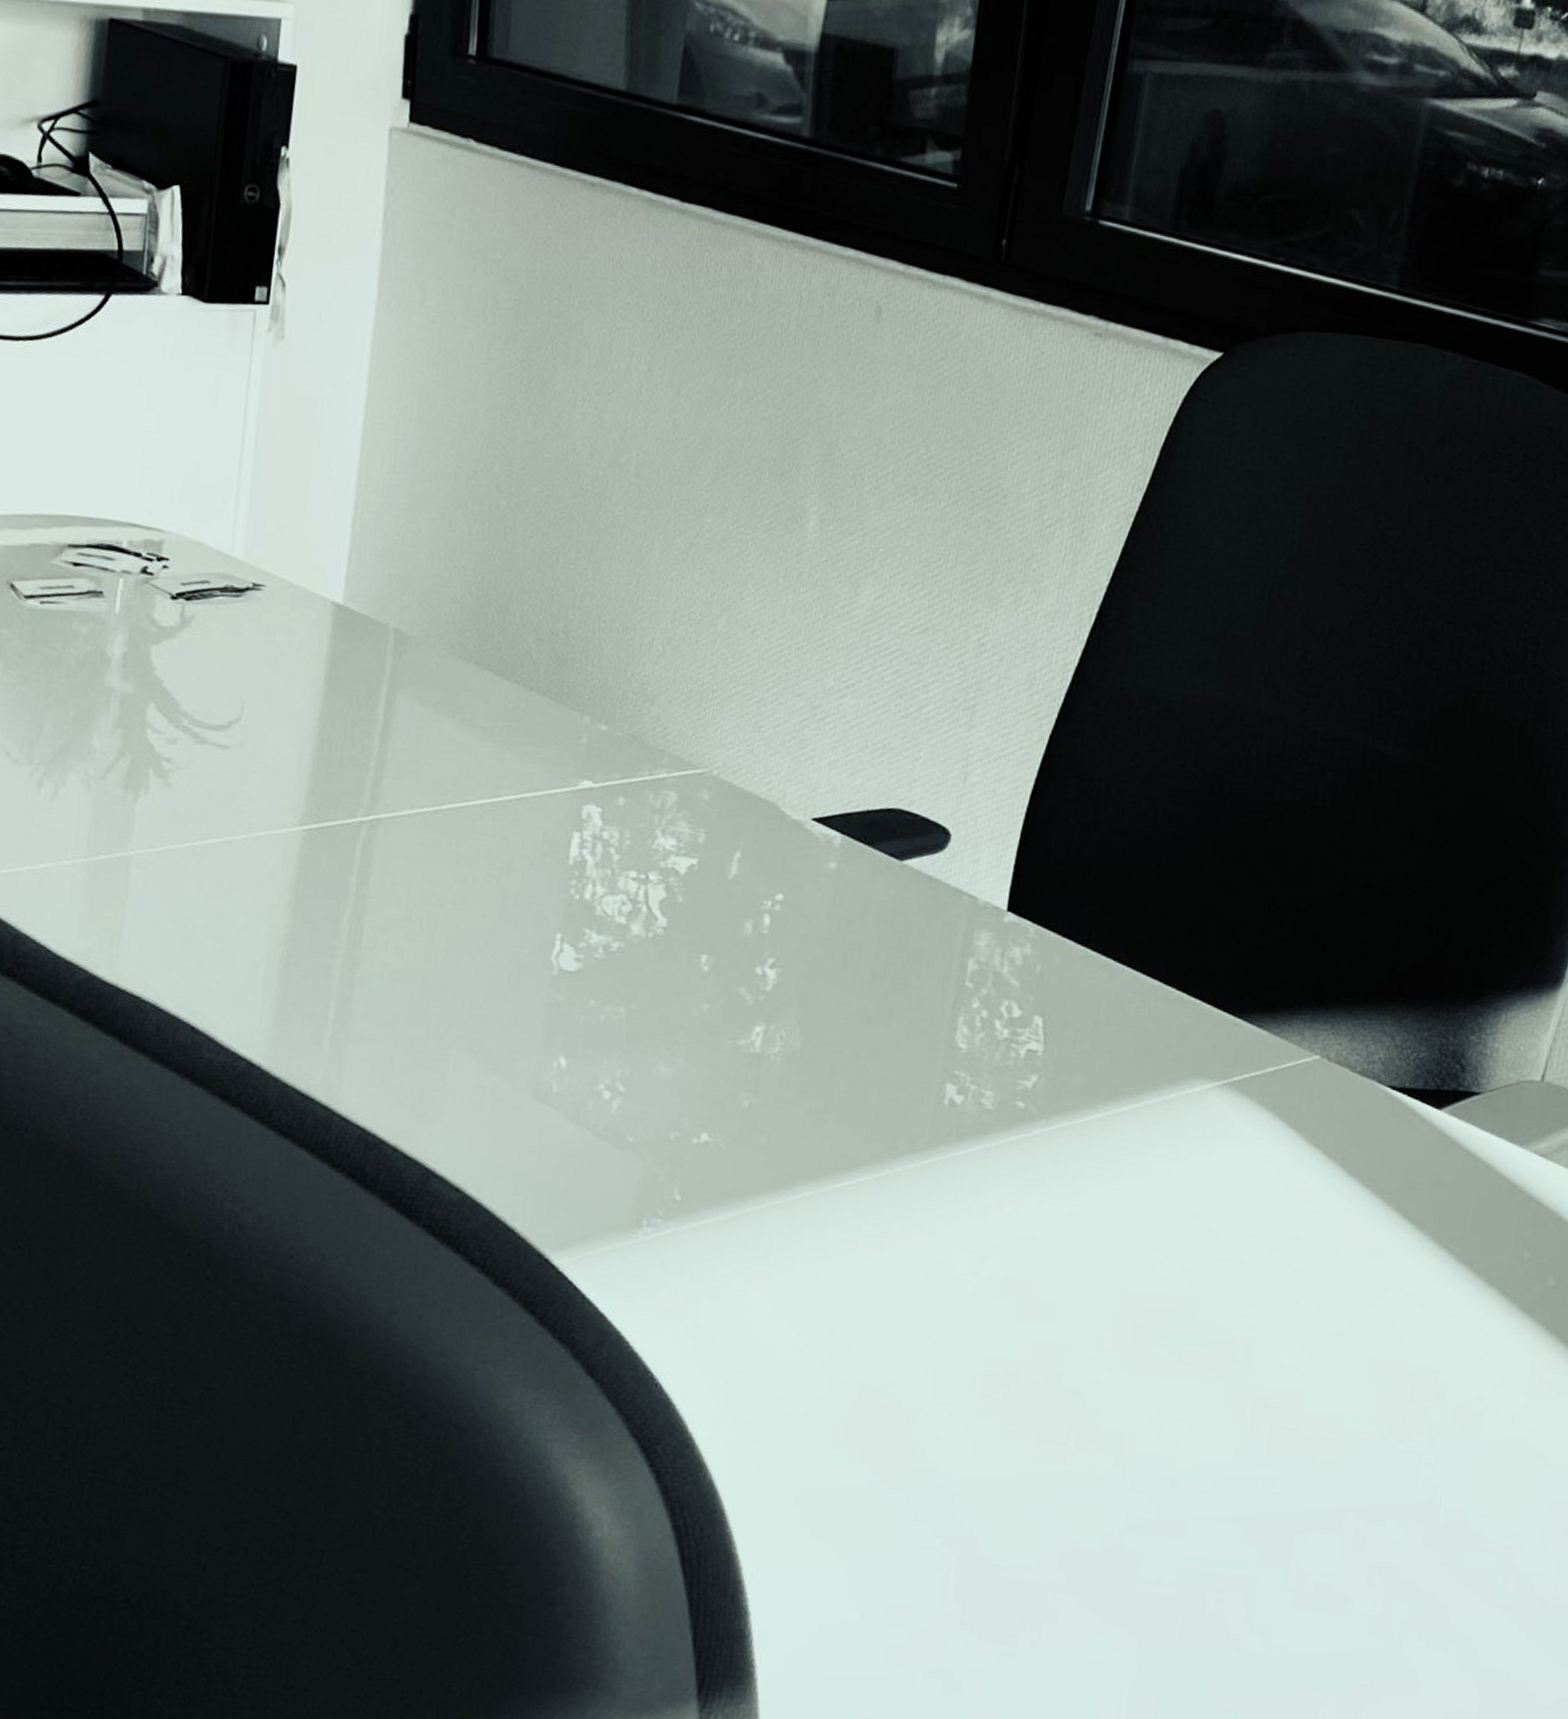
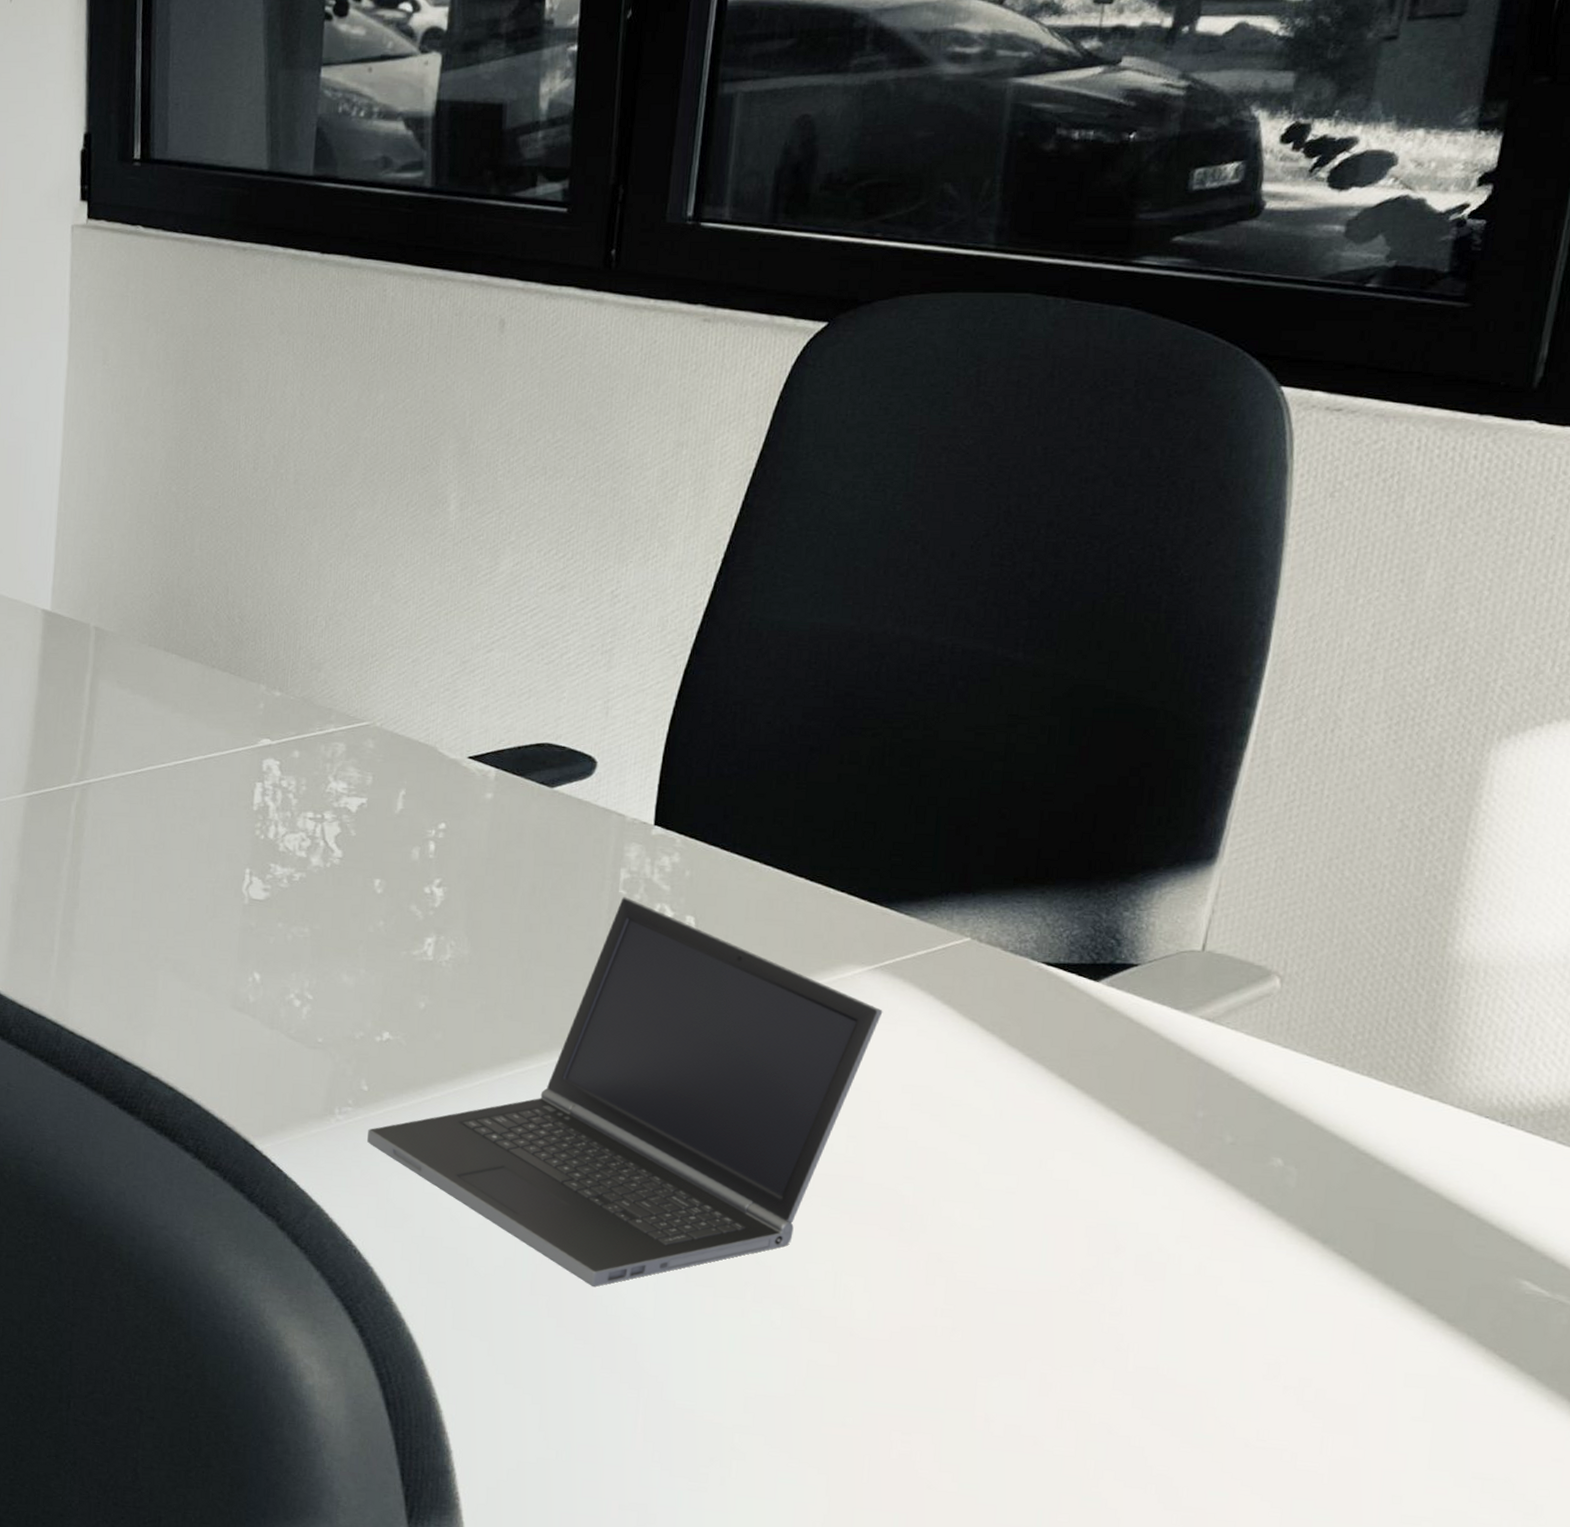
laptop computer: none [677,990,1228,1429] -> present [367,897,883,1287]

